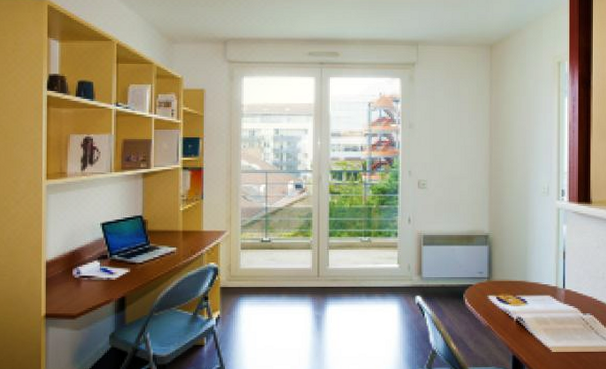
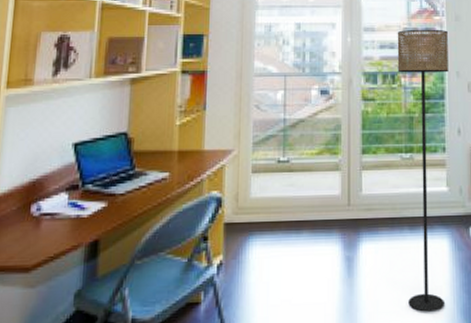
floor lamp: none [359,135,402,359] -> present [397,29,449,312]

